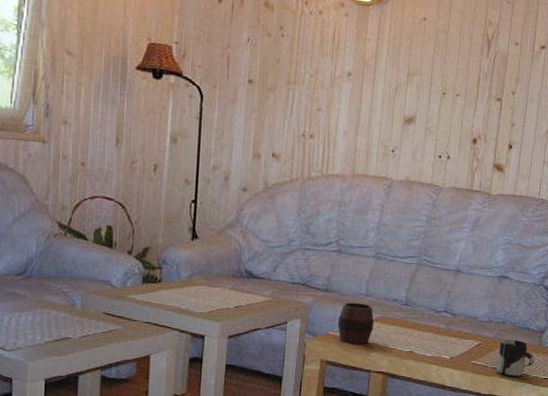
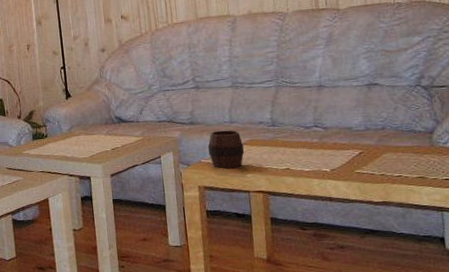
cup: present [496,338,535,378] -> none [383,143,429,182]

